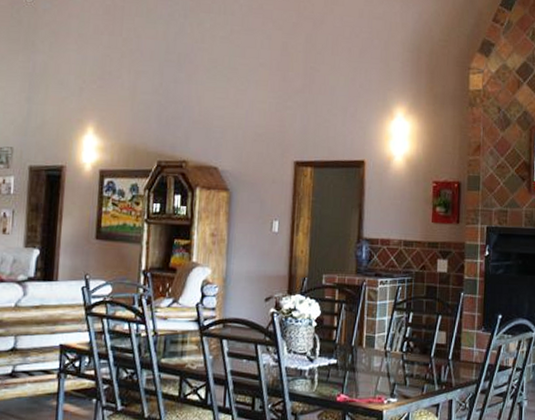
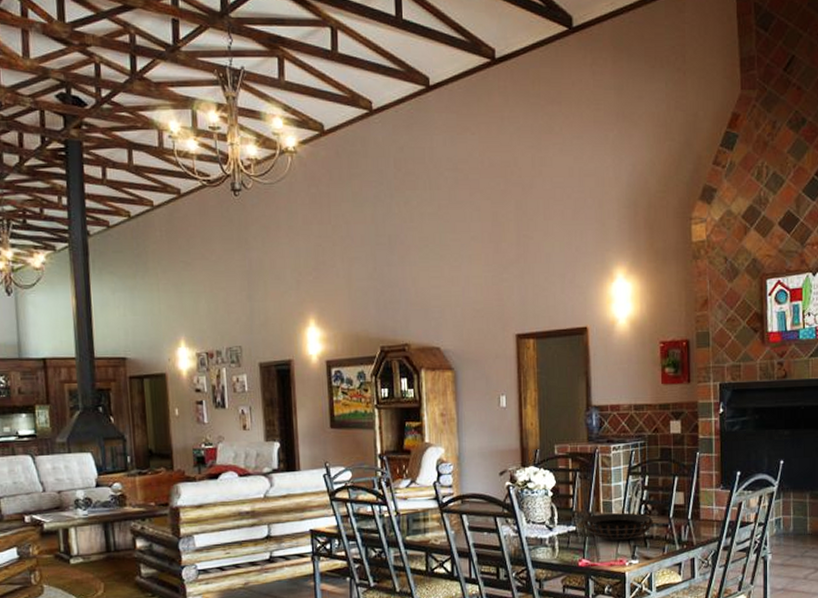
decorative bowl: none [344,348,415,378] -> present [583,513,654,542]

